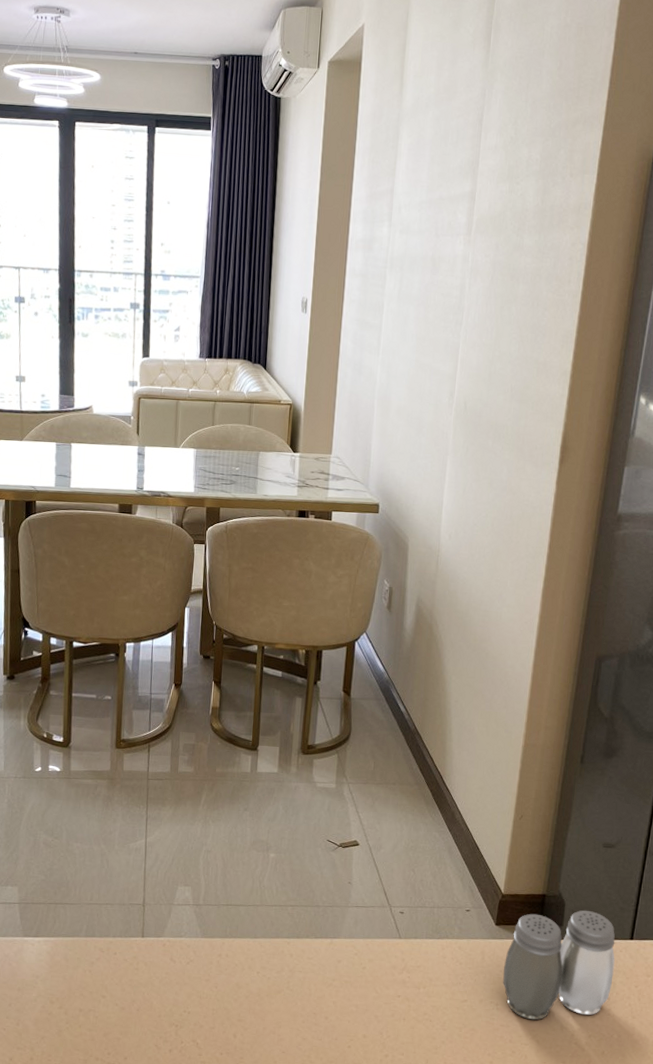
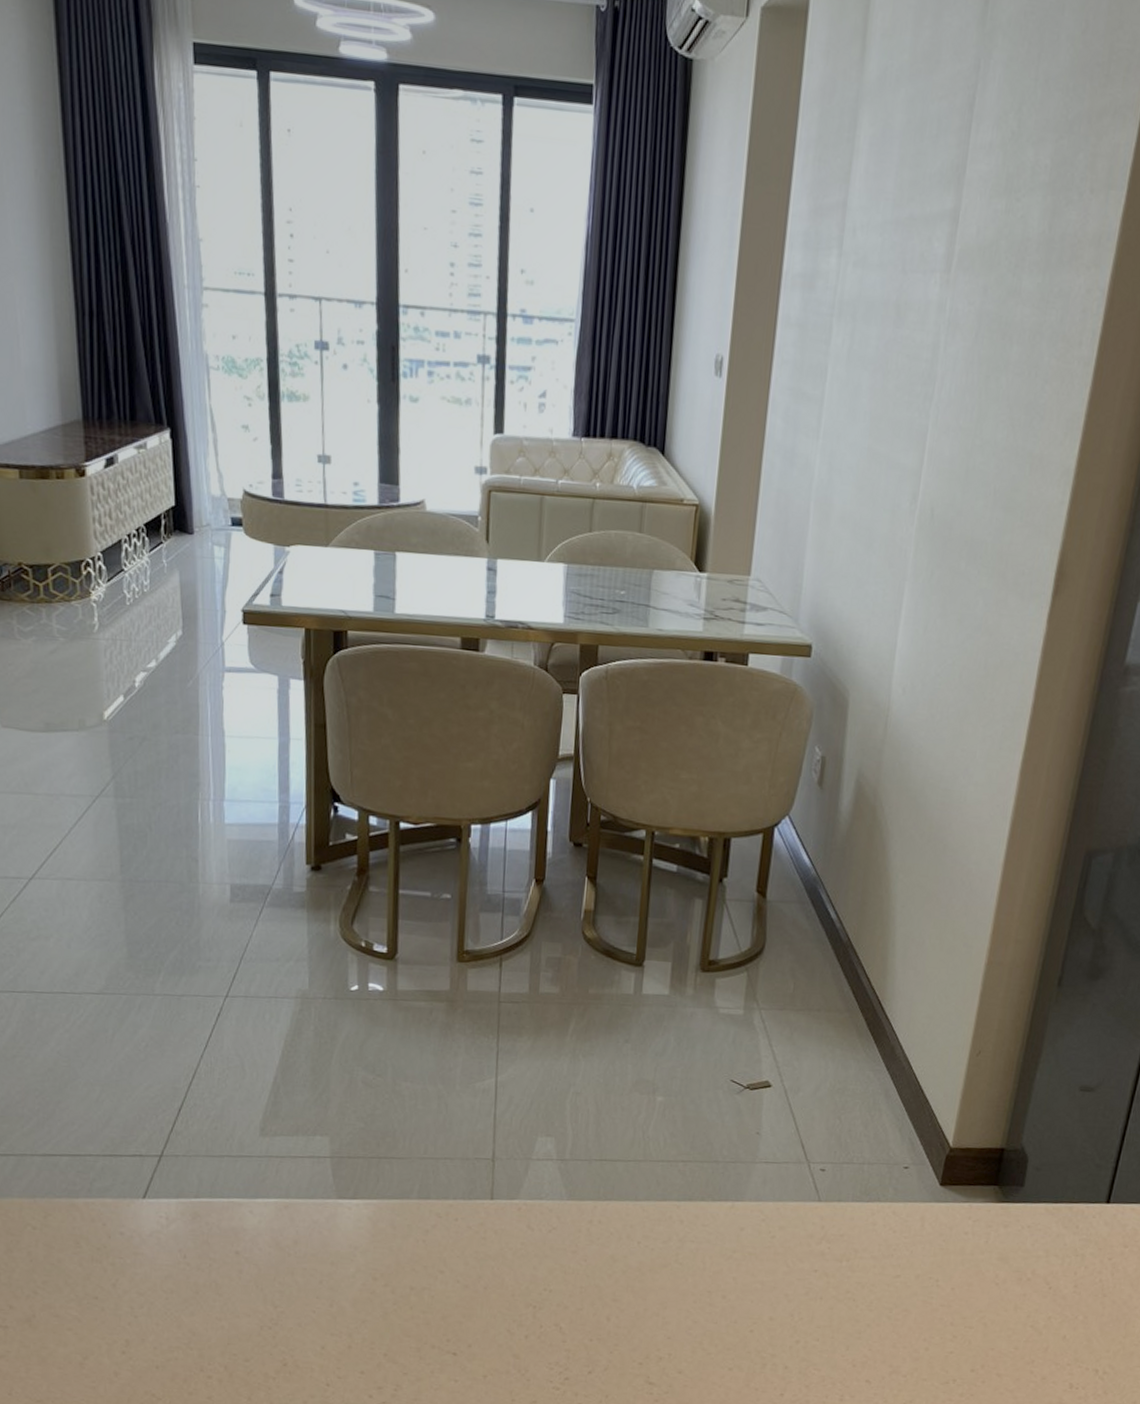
salt and pepper shaker: present [503,910,615,1020] -> none [946,1168,1088,1299]

